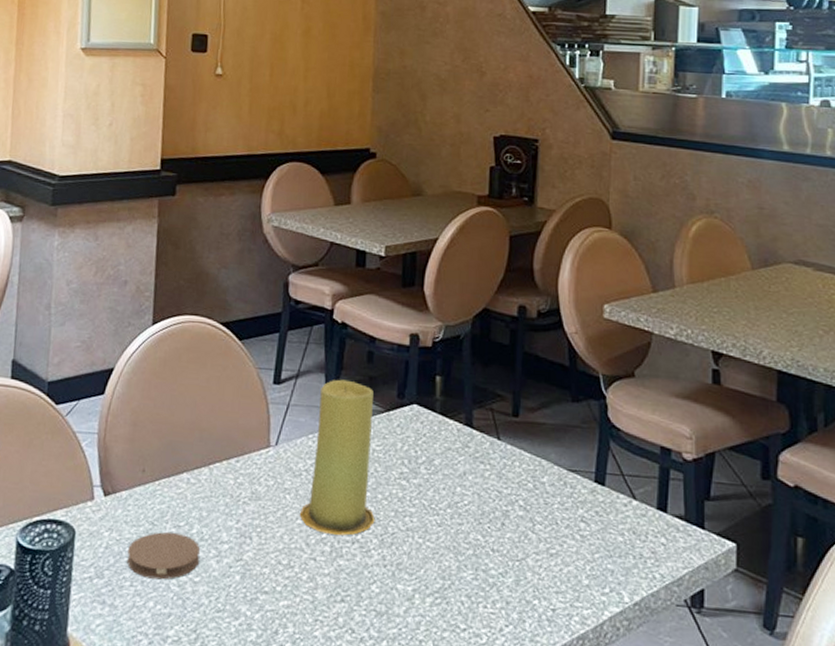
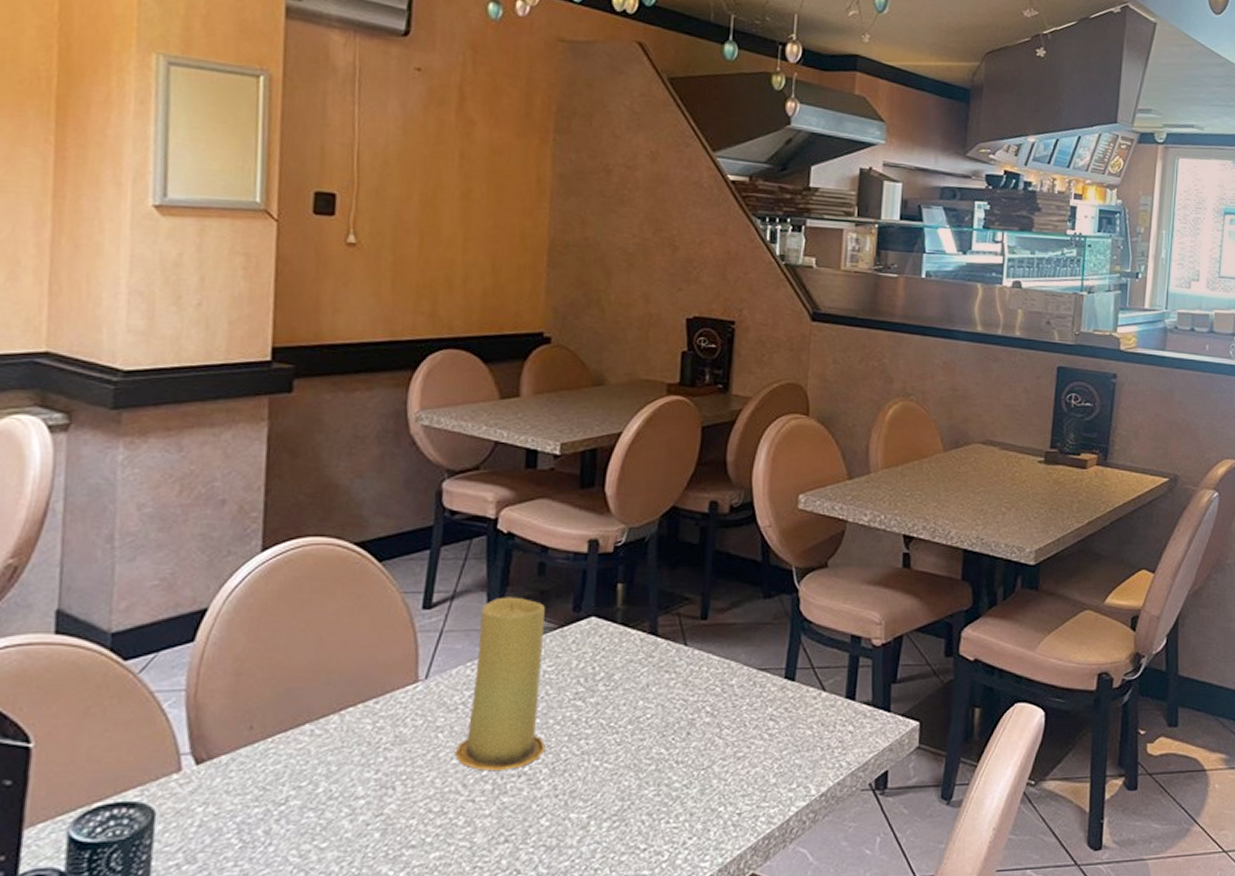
coaster: present [127,531,201,580] -> none [228,795,329,854]

